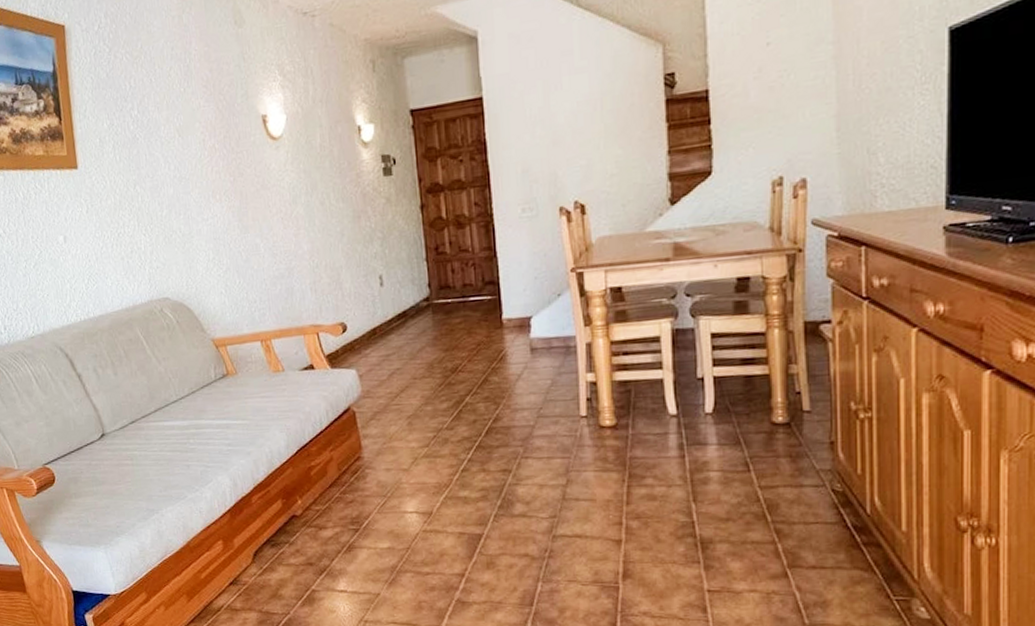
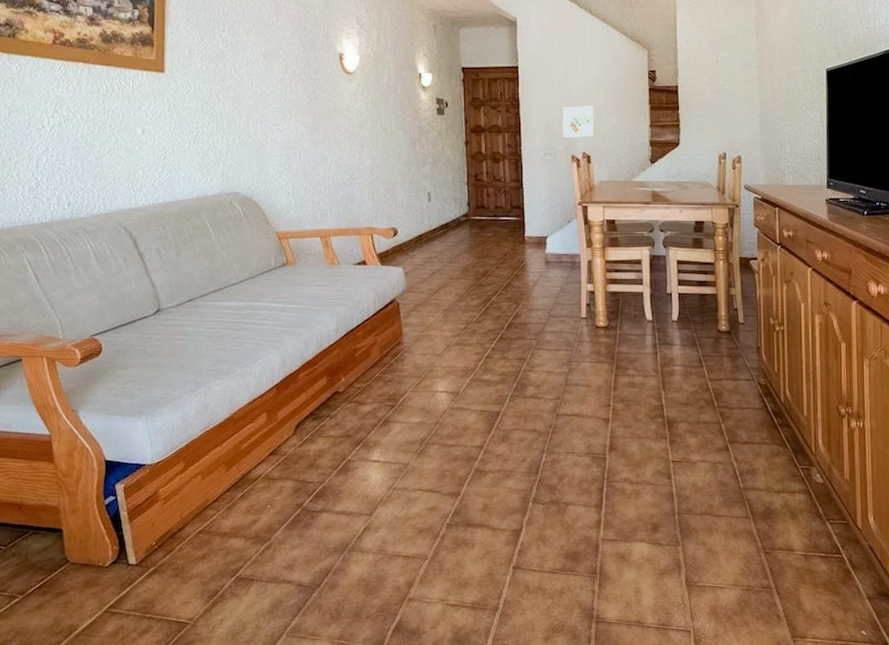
wall art: none [544,136,590,186] -> present [563,106,595,139]

